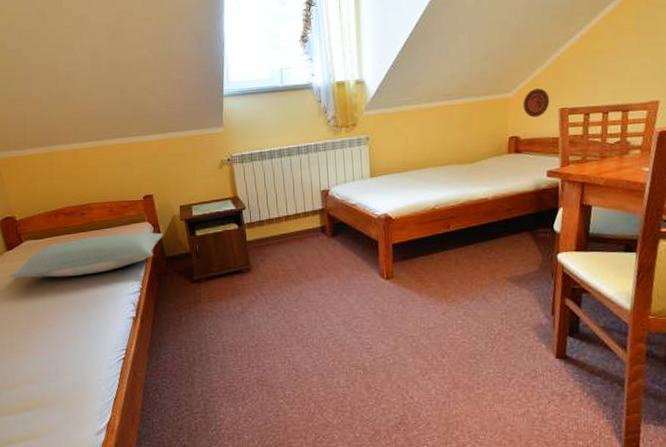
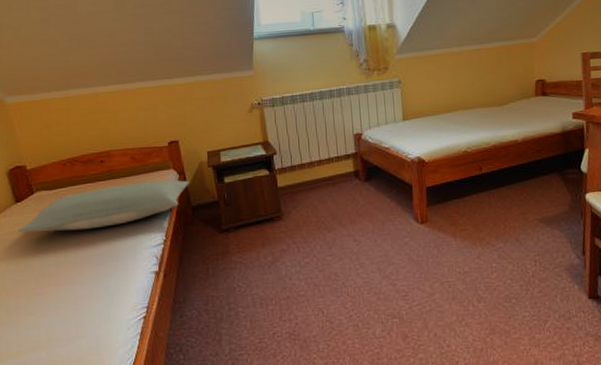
decorative plate: present [522,88,550,118] -> none [547,34,573,62]

